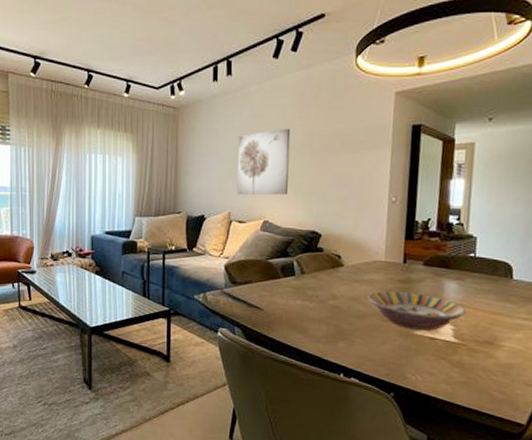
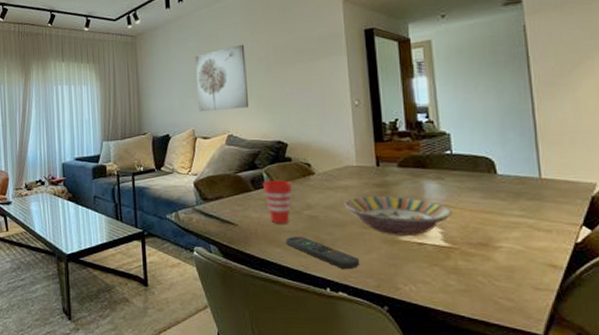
cup: none [292,269,320,312] -> present [262,180,292,224]
remote control: none [308,324,375,358] -> present [286,236,360,270]

